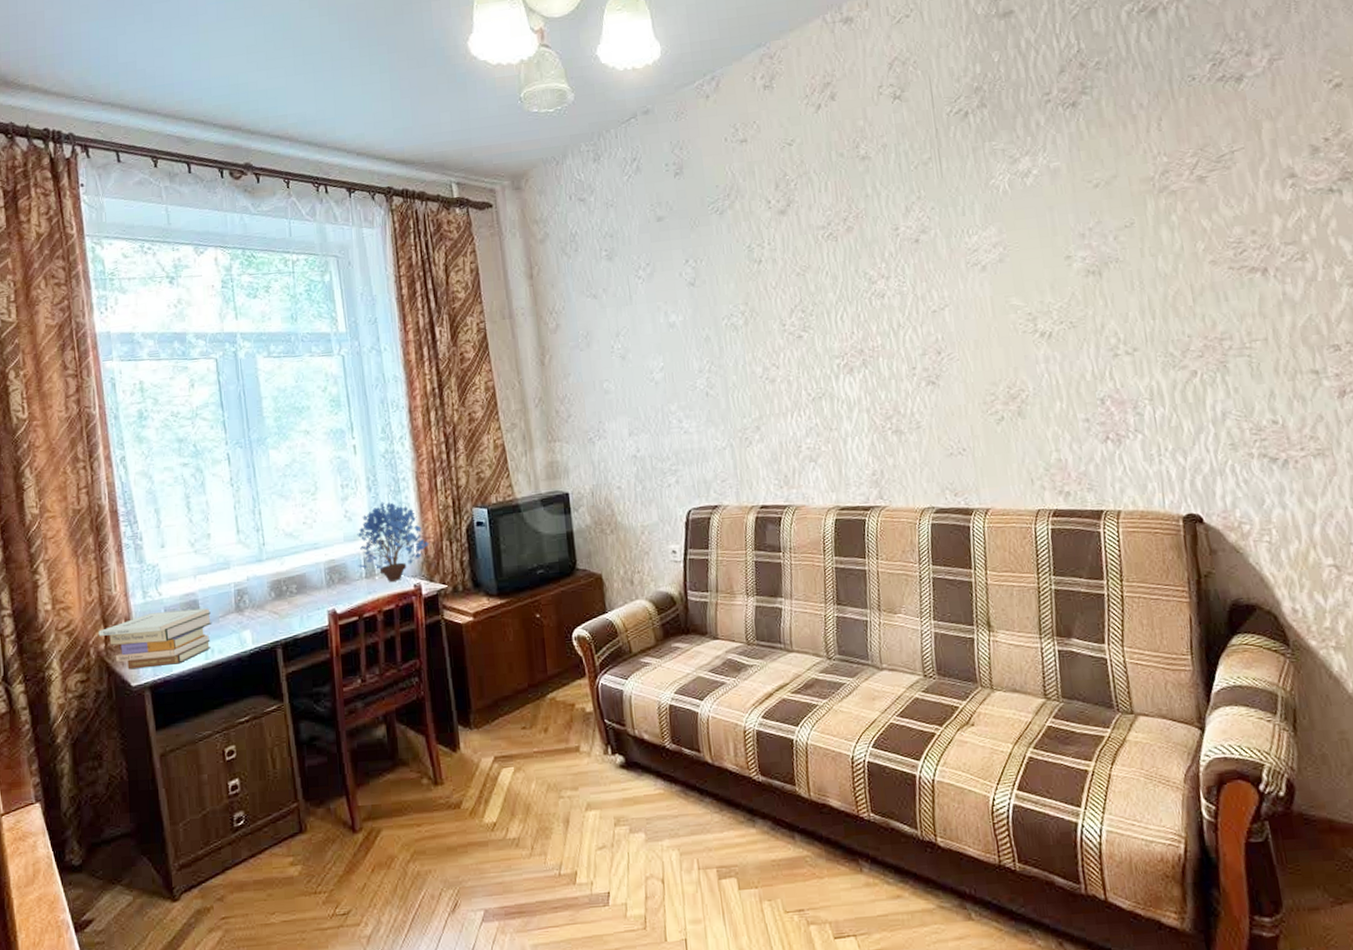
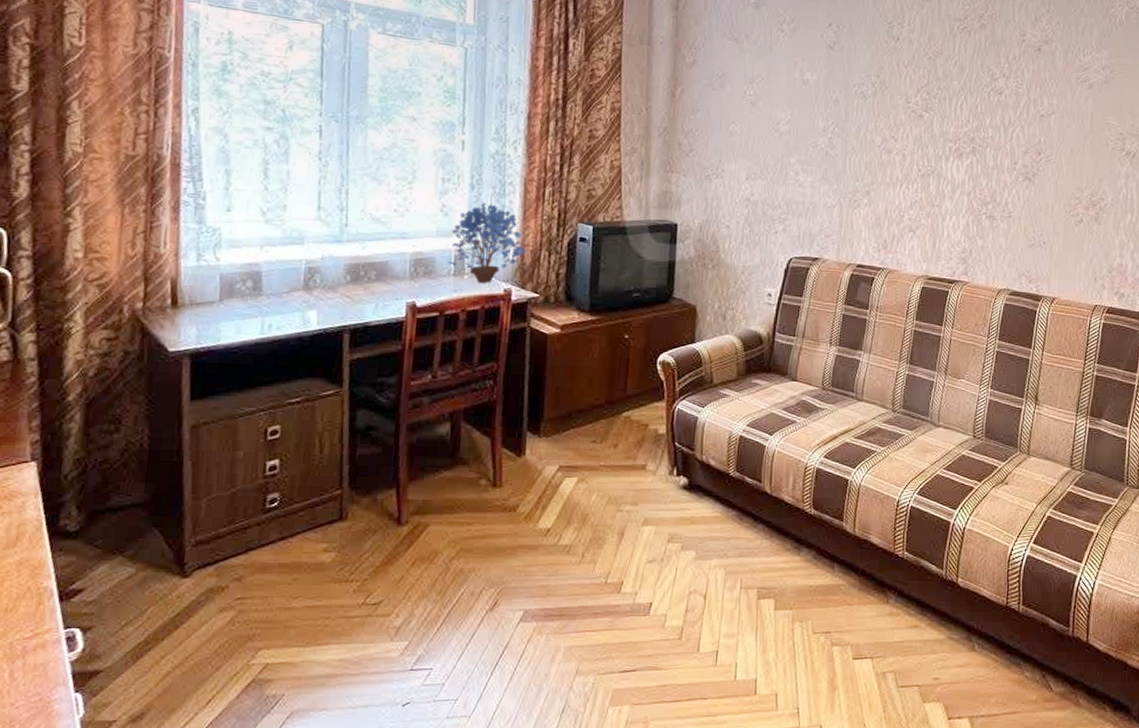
books: present [98,608,212,670] -> none [136,278,274,335]

